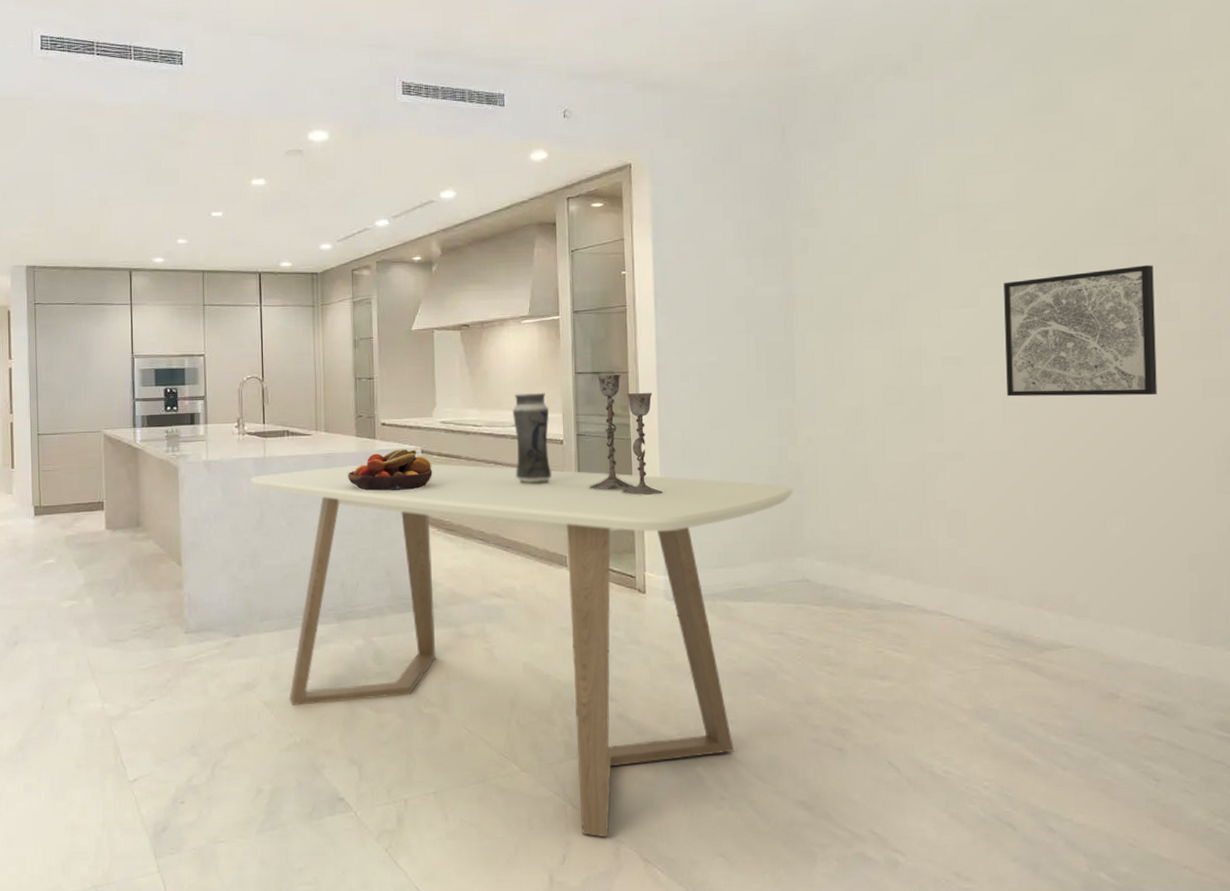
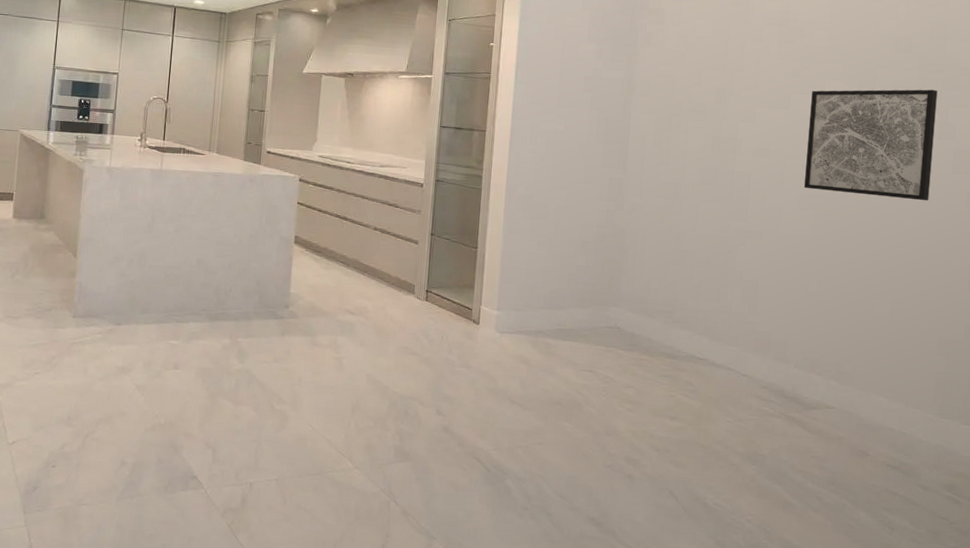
dining table: present [250,464,793,838] -> none [146,184,615,533]
fruit bowl: present [348,449,433,492] -> none [232,175,307,213]
vase: present [512,392,551,485] -> none [379,138,415,221]
candlestick: present [588,374,664,496] -> none [440,130,505,241]

